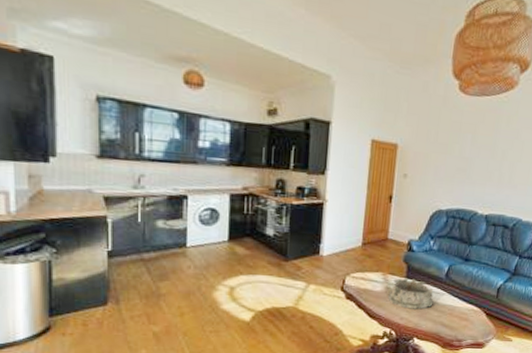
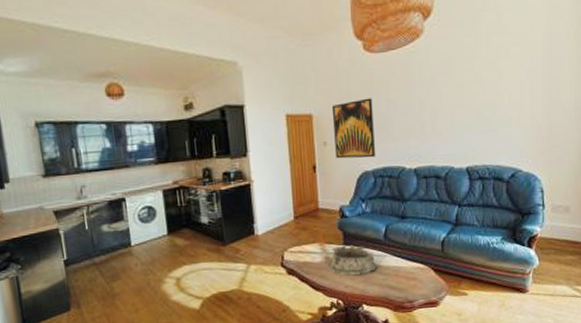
wall art: none [413,138,459,198] -> present [331,98,376,159]

